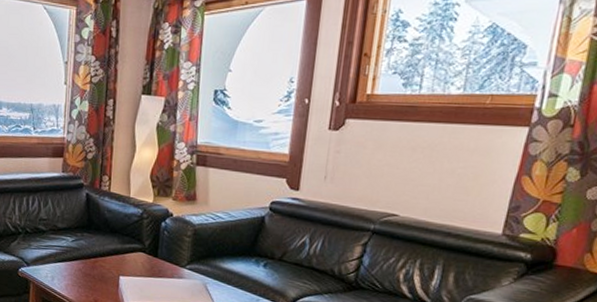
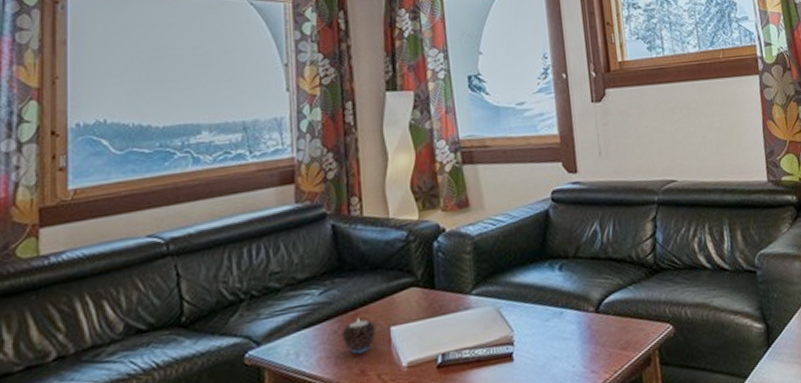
candle: none [84,265,110,289] -> present [342,319,377,354]

